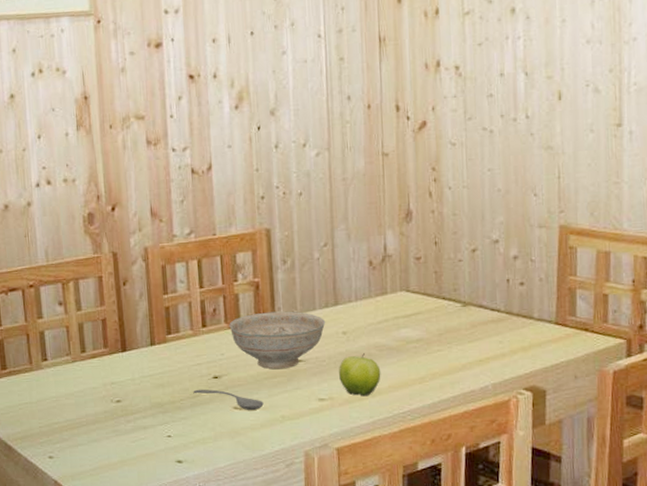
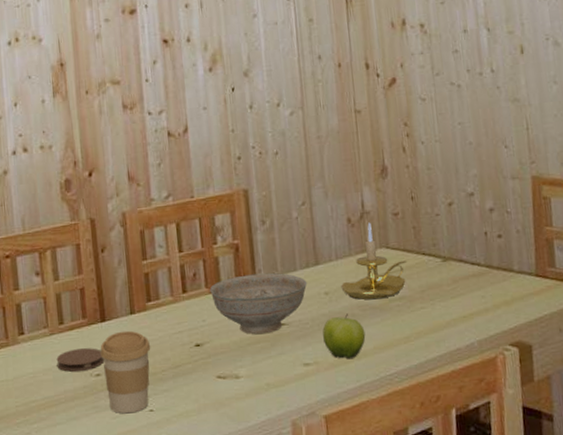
coaster: none [78,376,125,397] -> present [56,348,105,372]
coffee cup: none [120,361,170,438] -> present [100,330,151,414]
soupspoon: present [193,389,264,410] -> none [175,358,248,379]
candle holder: none [359,265,426,341] -> present [341,222,406,300]

